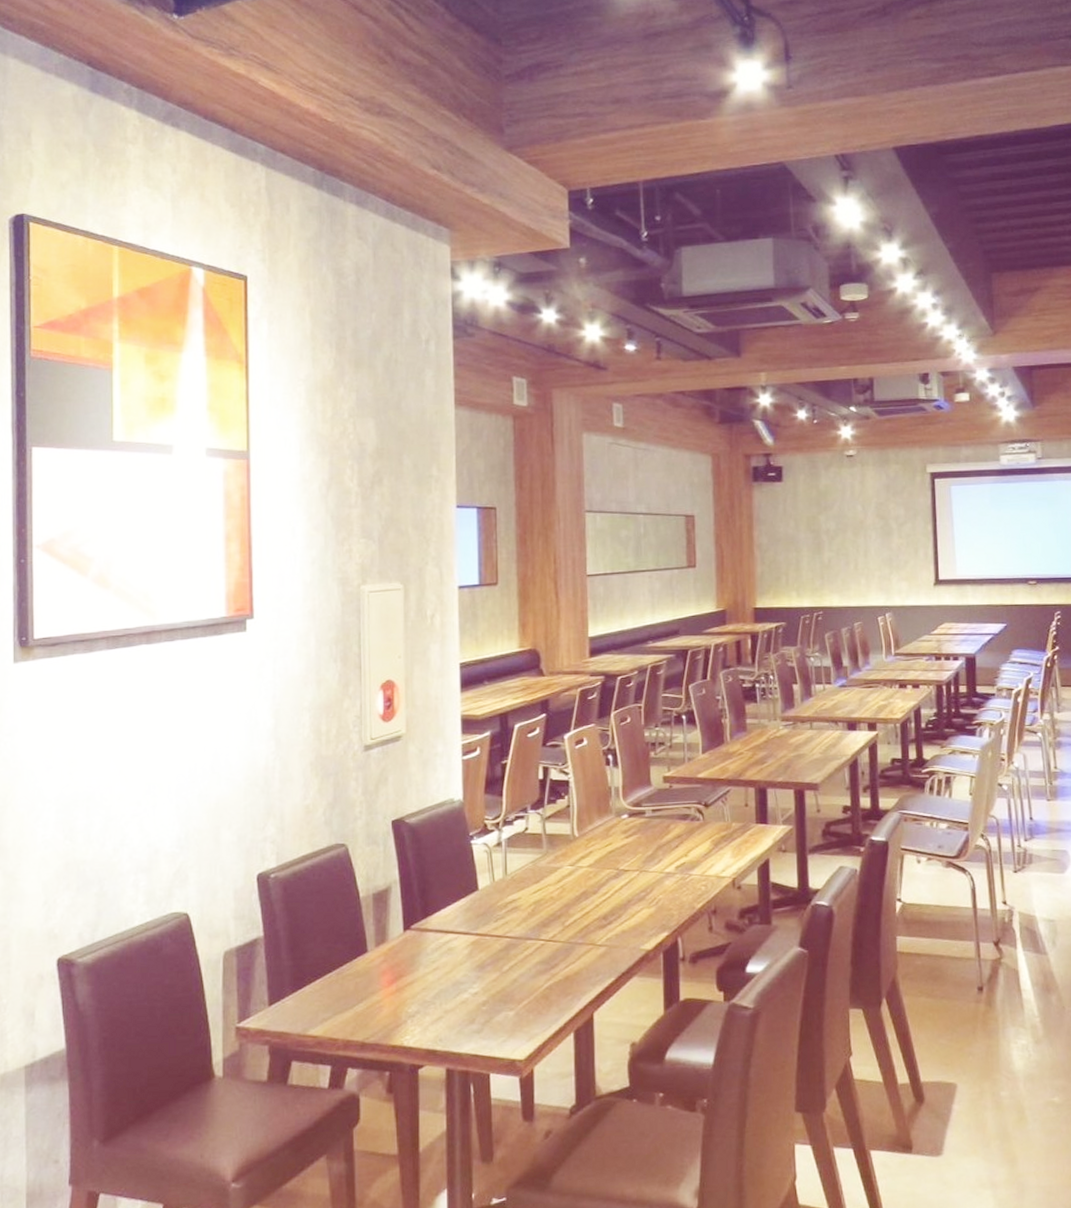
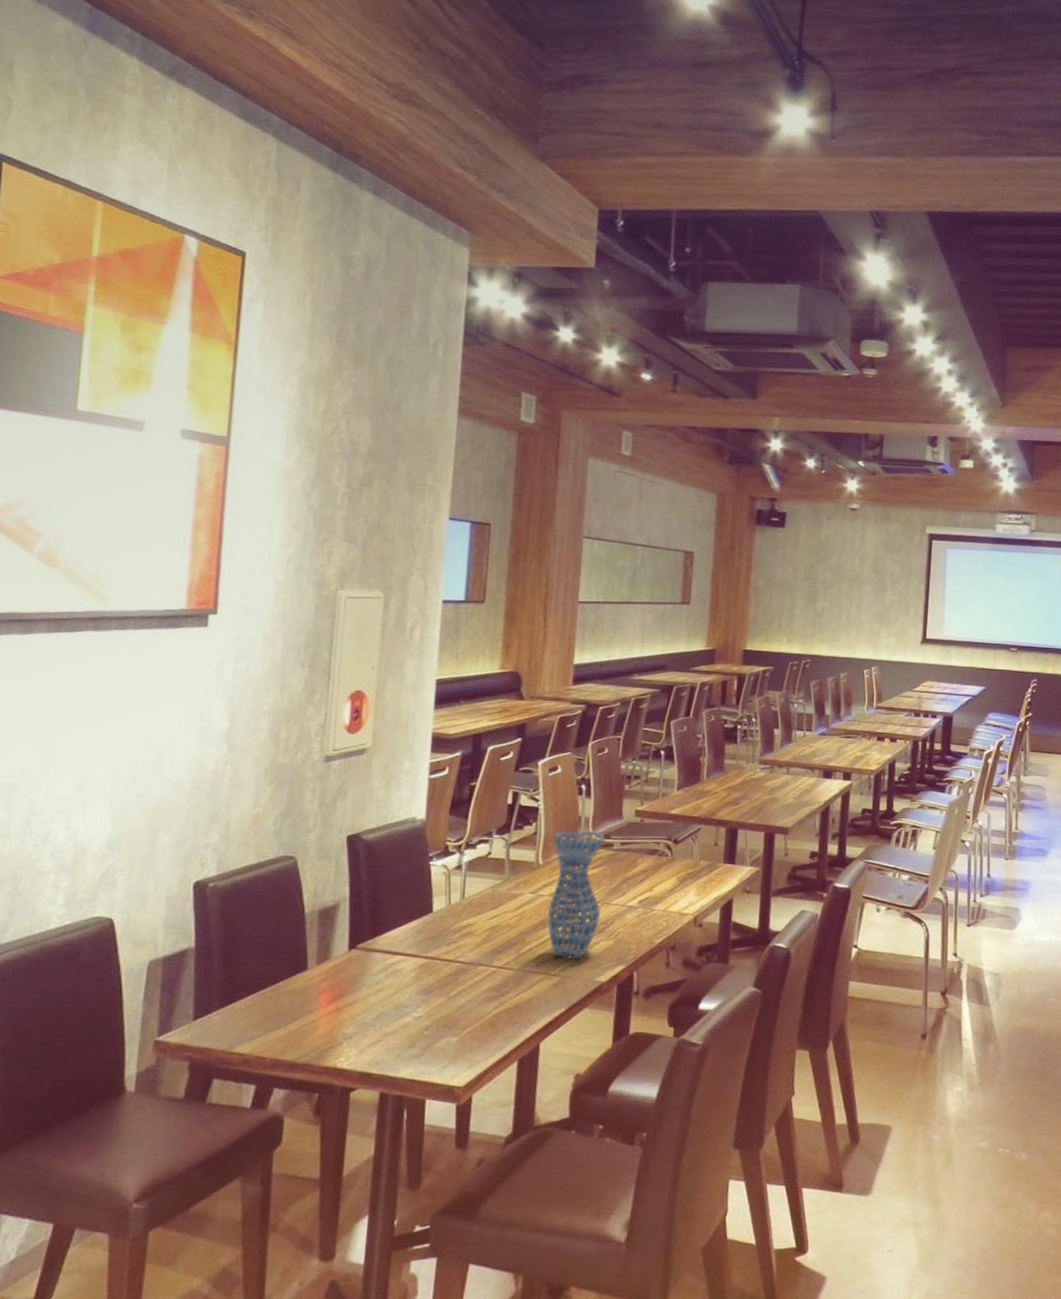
vase: none [587,799,639,929] -> present [548,830,605,960]

